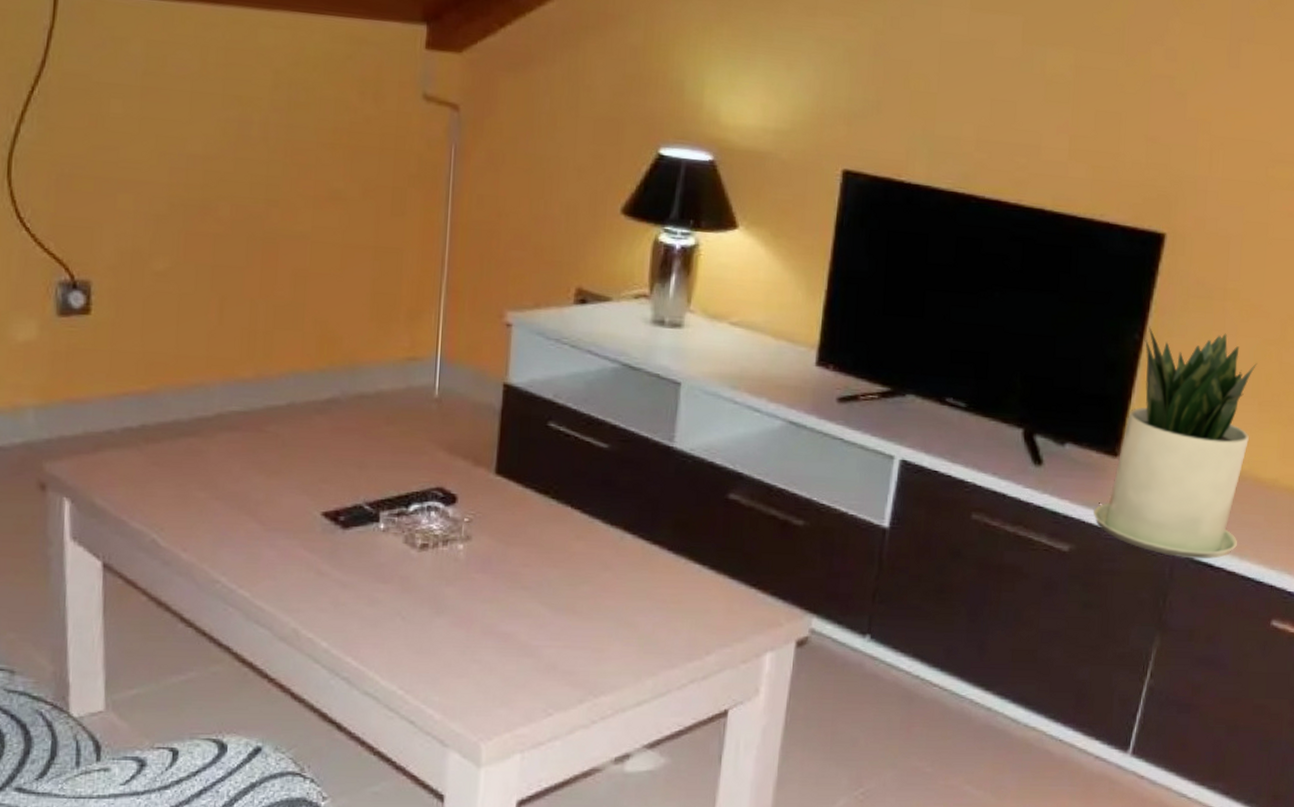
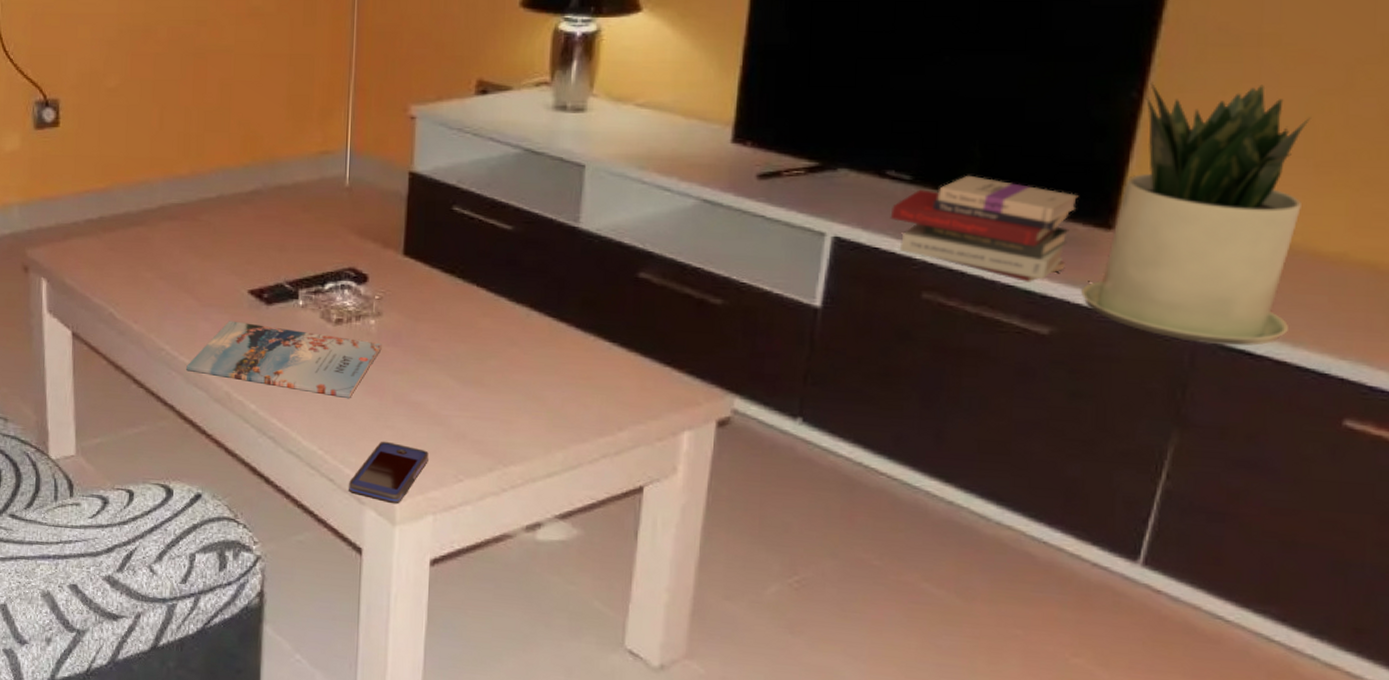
magazine: none [246,547,471,632] -> present [186,321,382,399]
mobile phone: none [431,676,518,745] -> present [349,441,429,505]
books: none [948,404,1094,504] -> present [890,175,1079,282]

